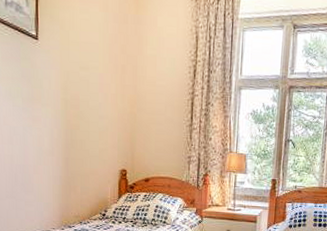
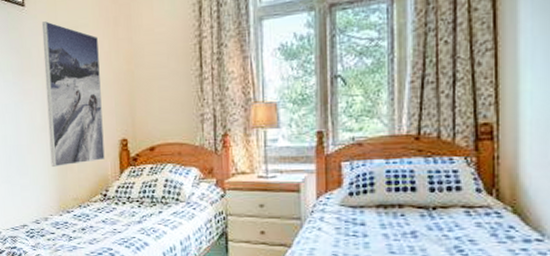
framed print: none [54,57,106,188] -> present [41,21,105,167]

